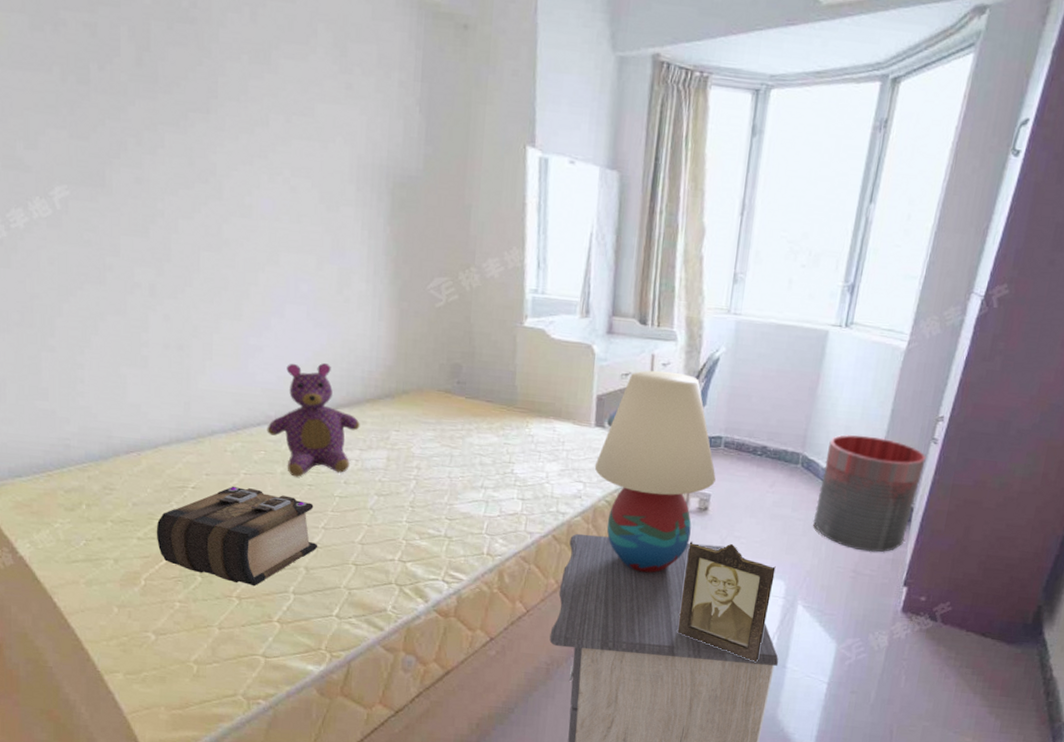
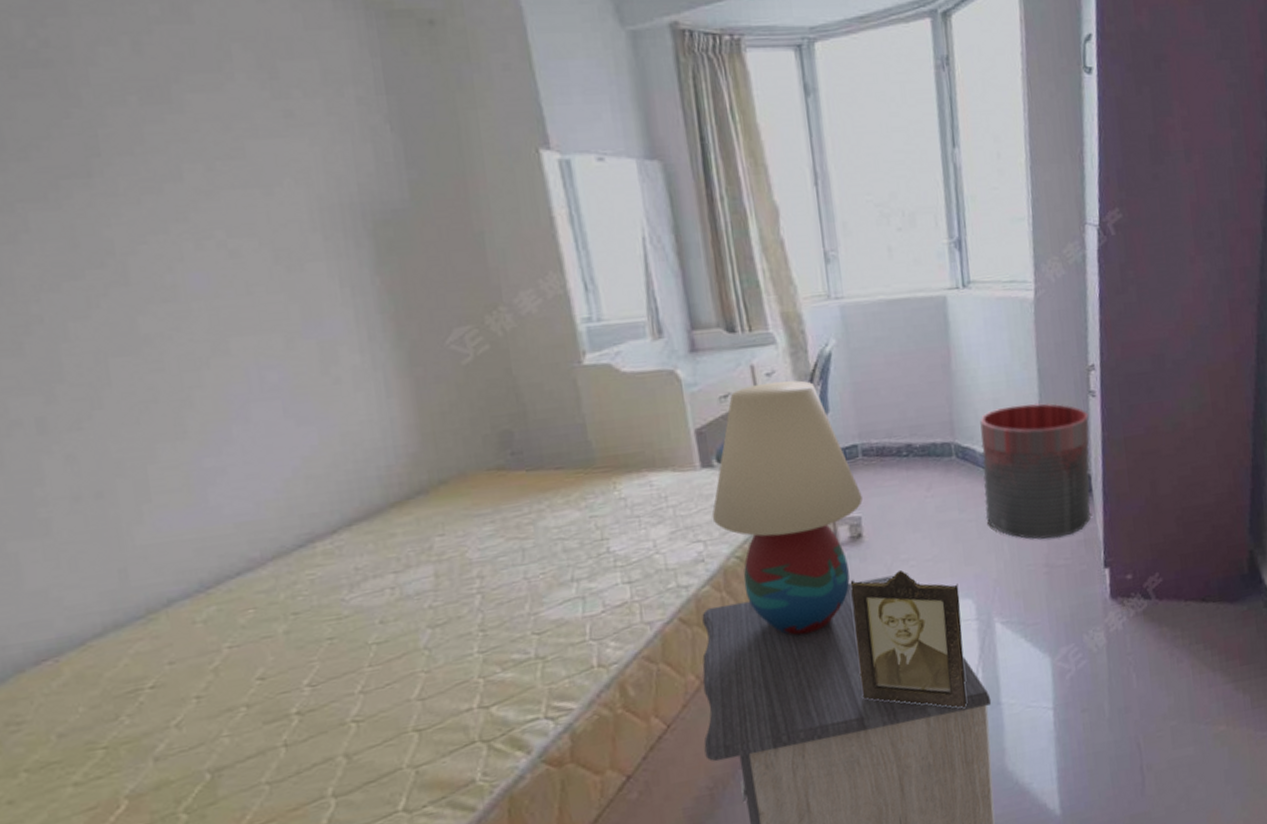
book: present [156,486,318,586] -> none [102,661,359,809]
teddy bear: present [267,363,360,477] -> none [251,469,388,633]

